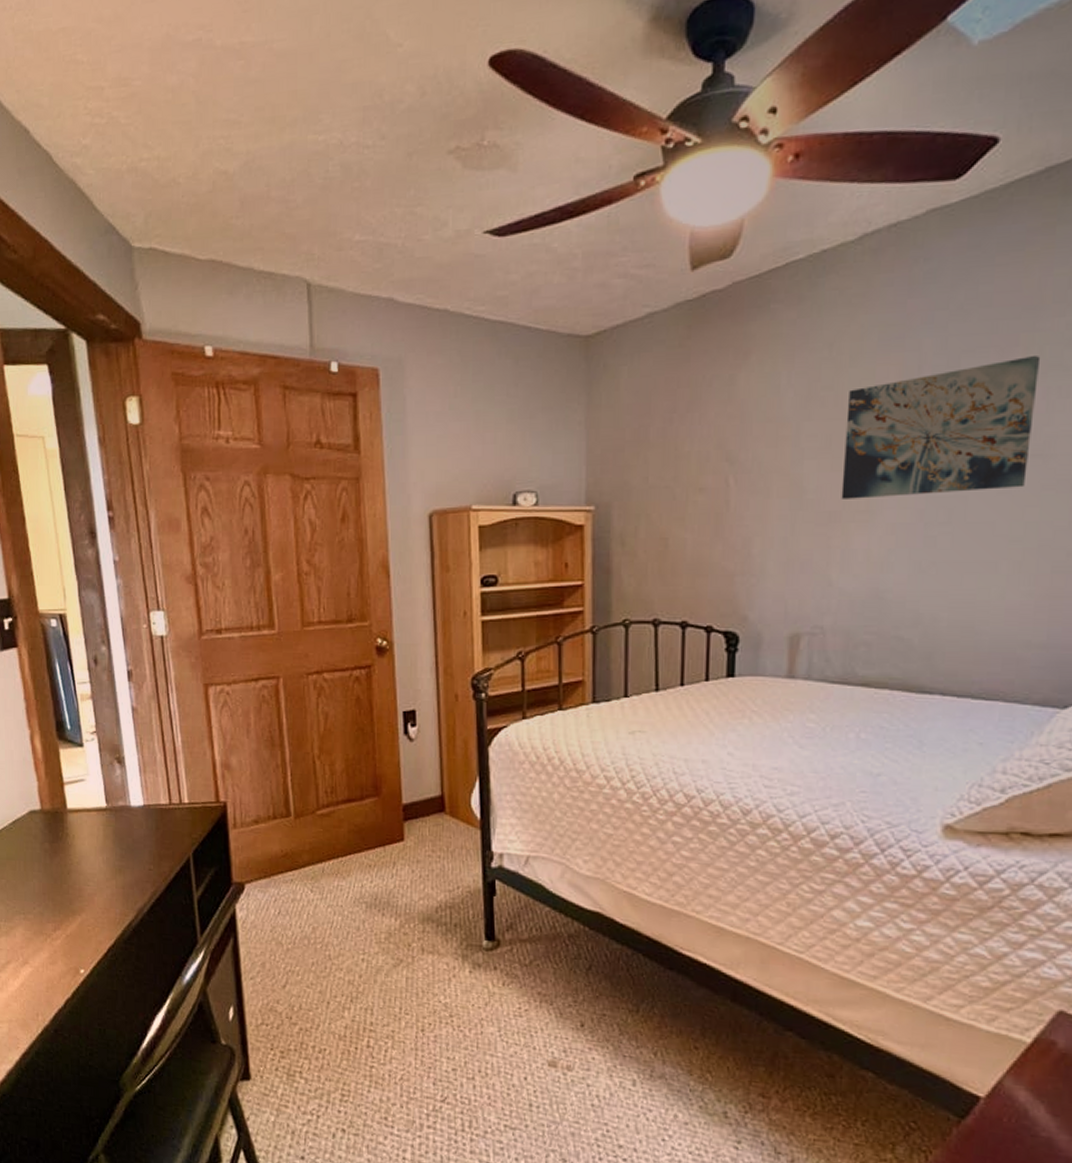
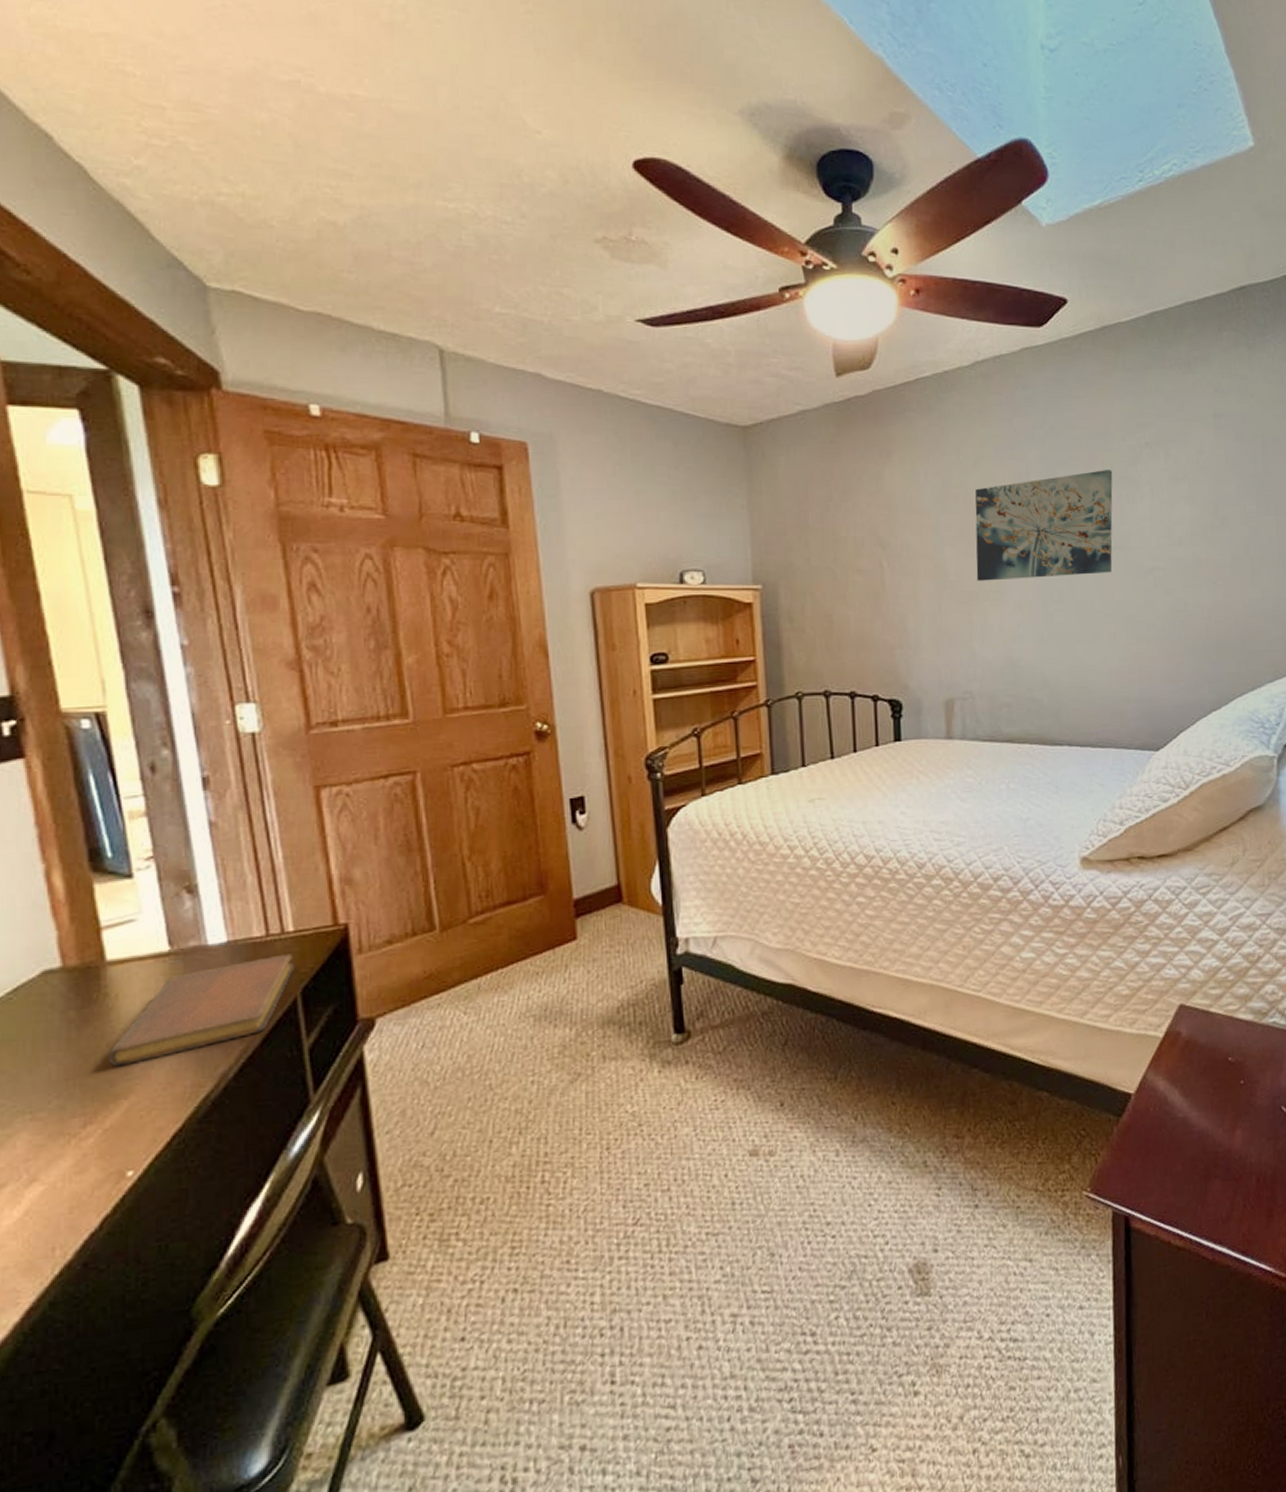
notebook: none [68,821,188,891] -> present [107,954,294,1067]

